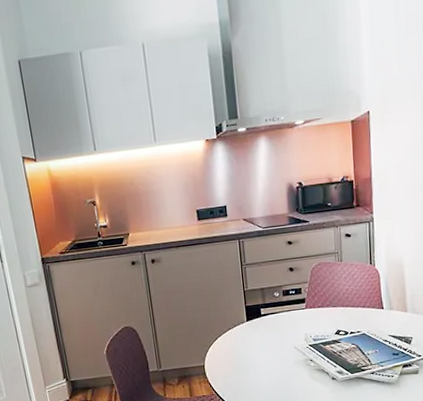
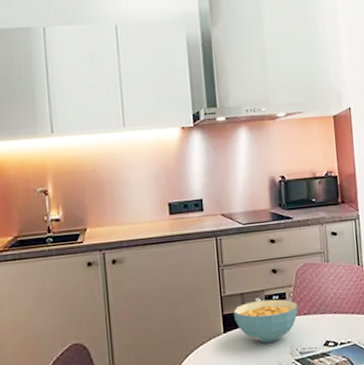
cereal bowl: none [254,293,312,331] -> present [233,299,298,343]

